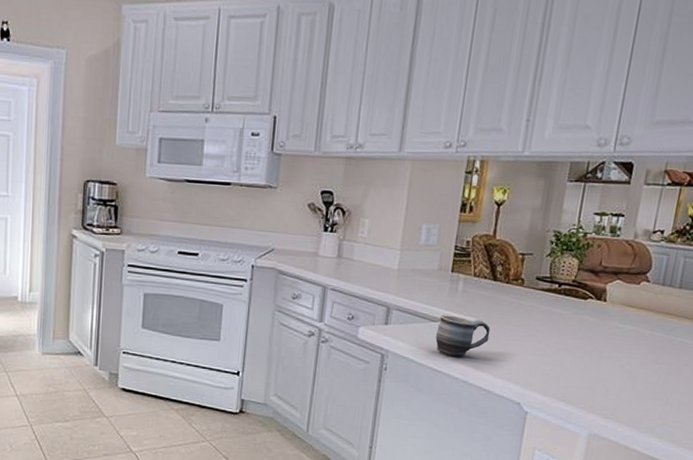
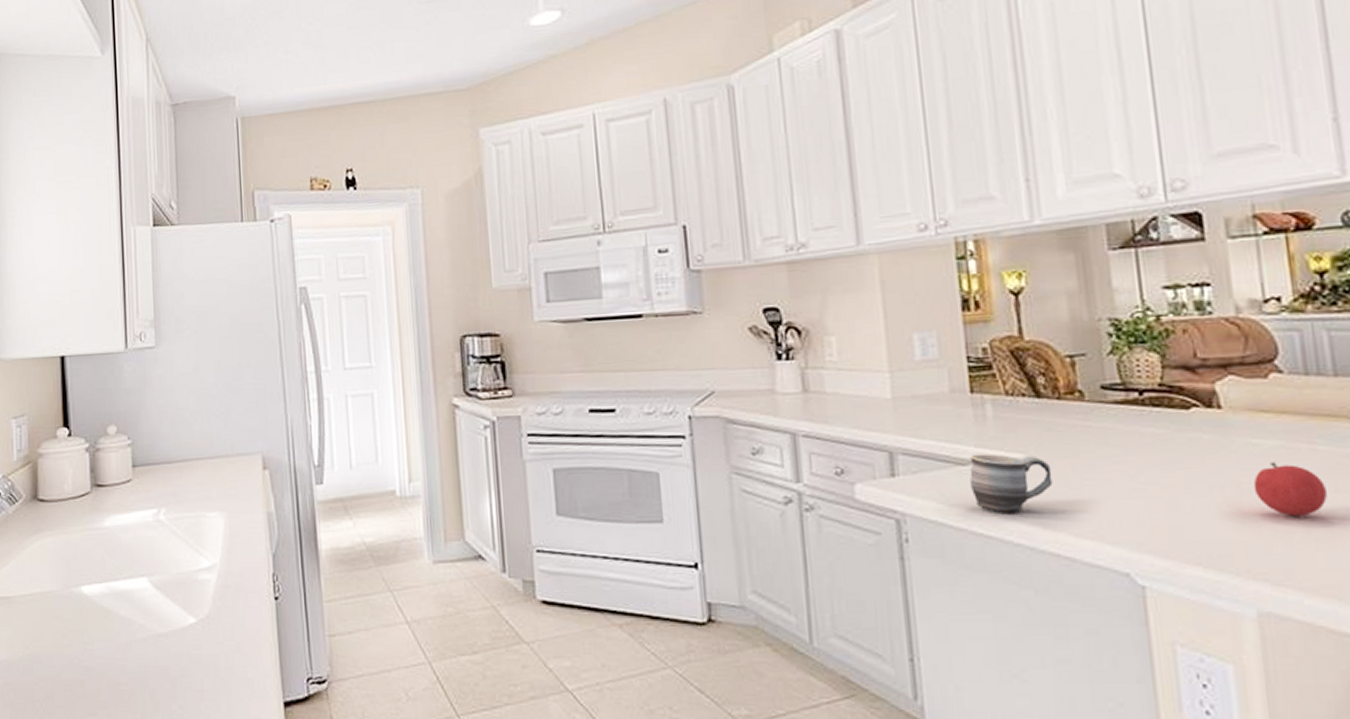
fruit: none [609,340,652,377] -> present [1253,462,1328,517]

